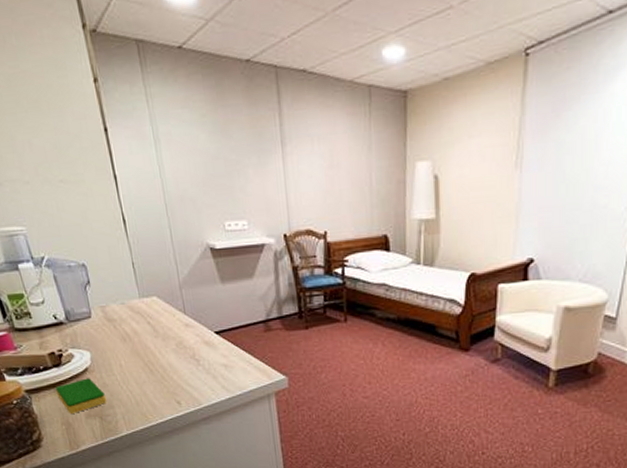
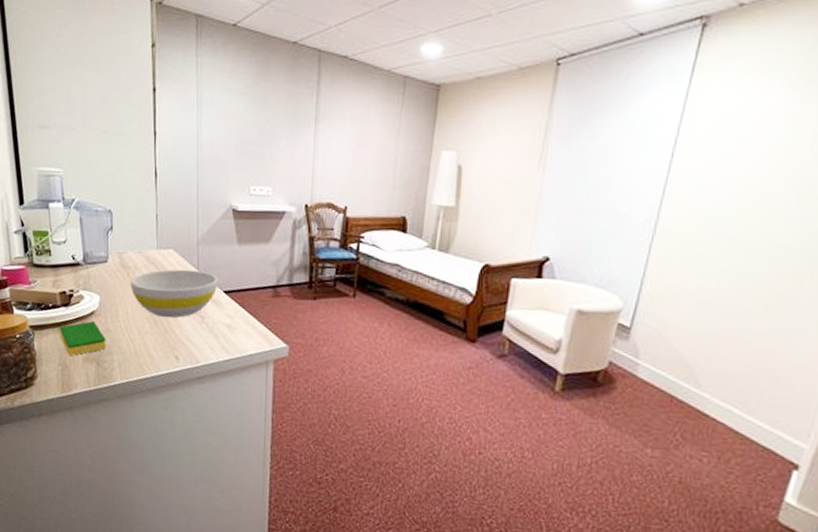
bowl: none [118,314,208,366] -> present [130,269,219,318]

